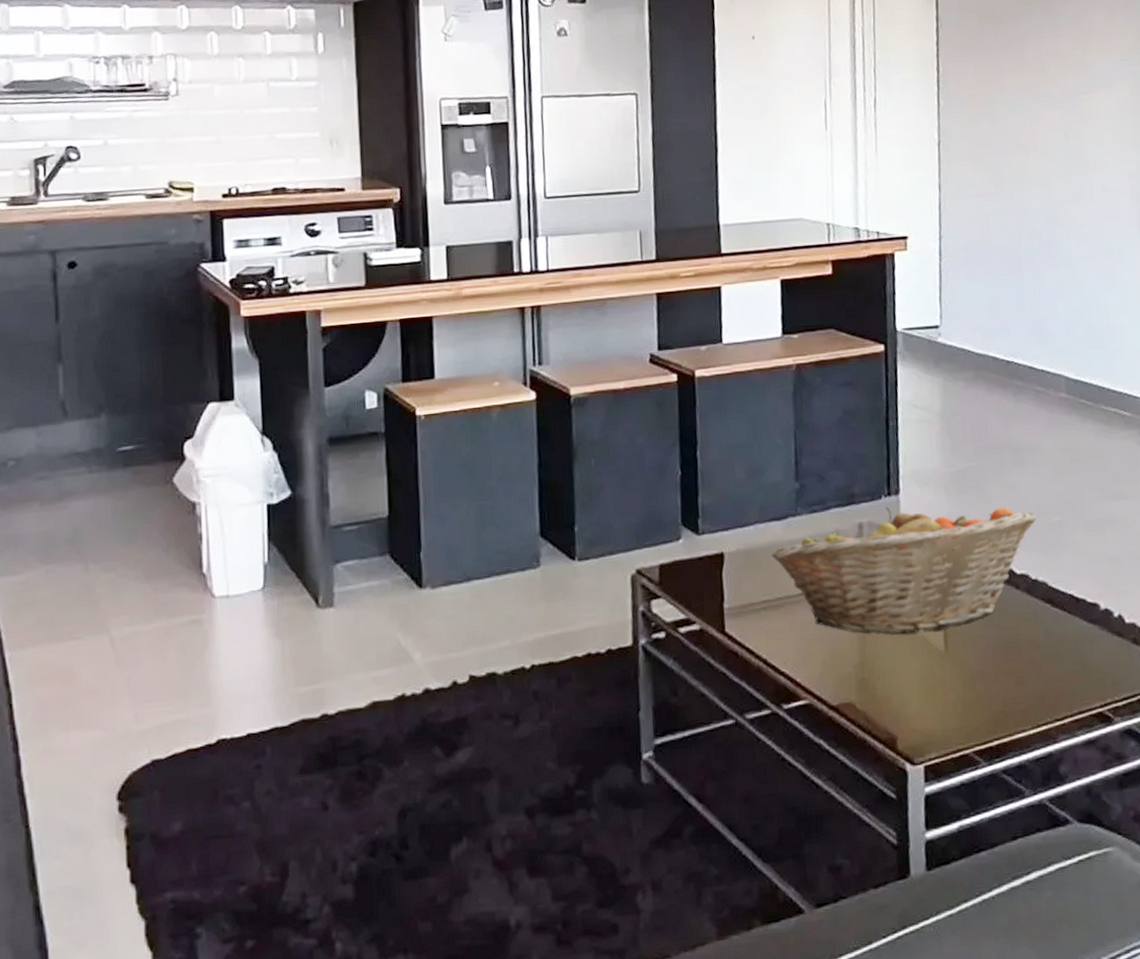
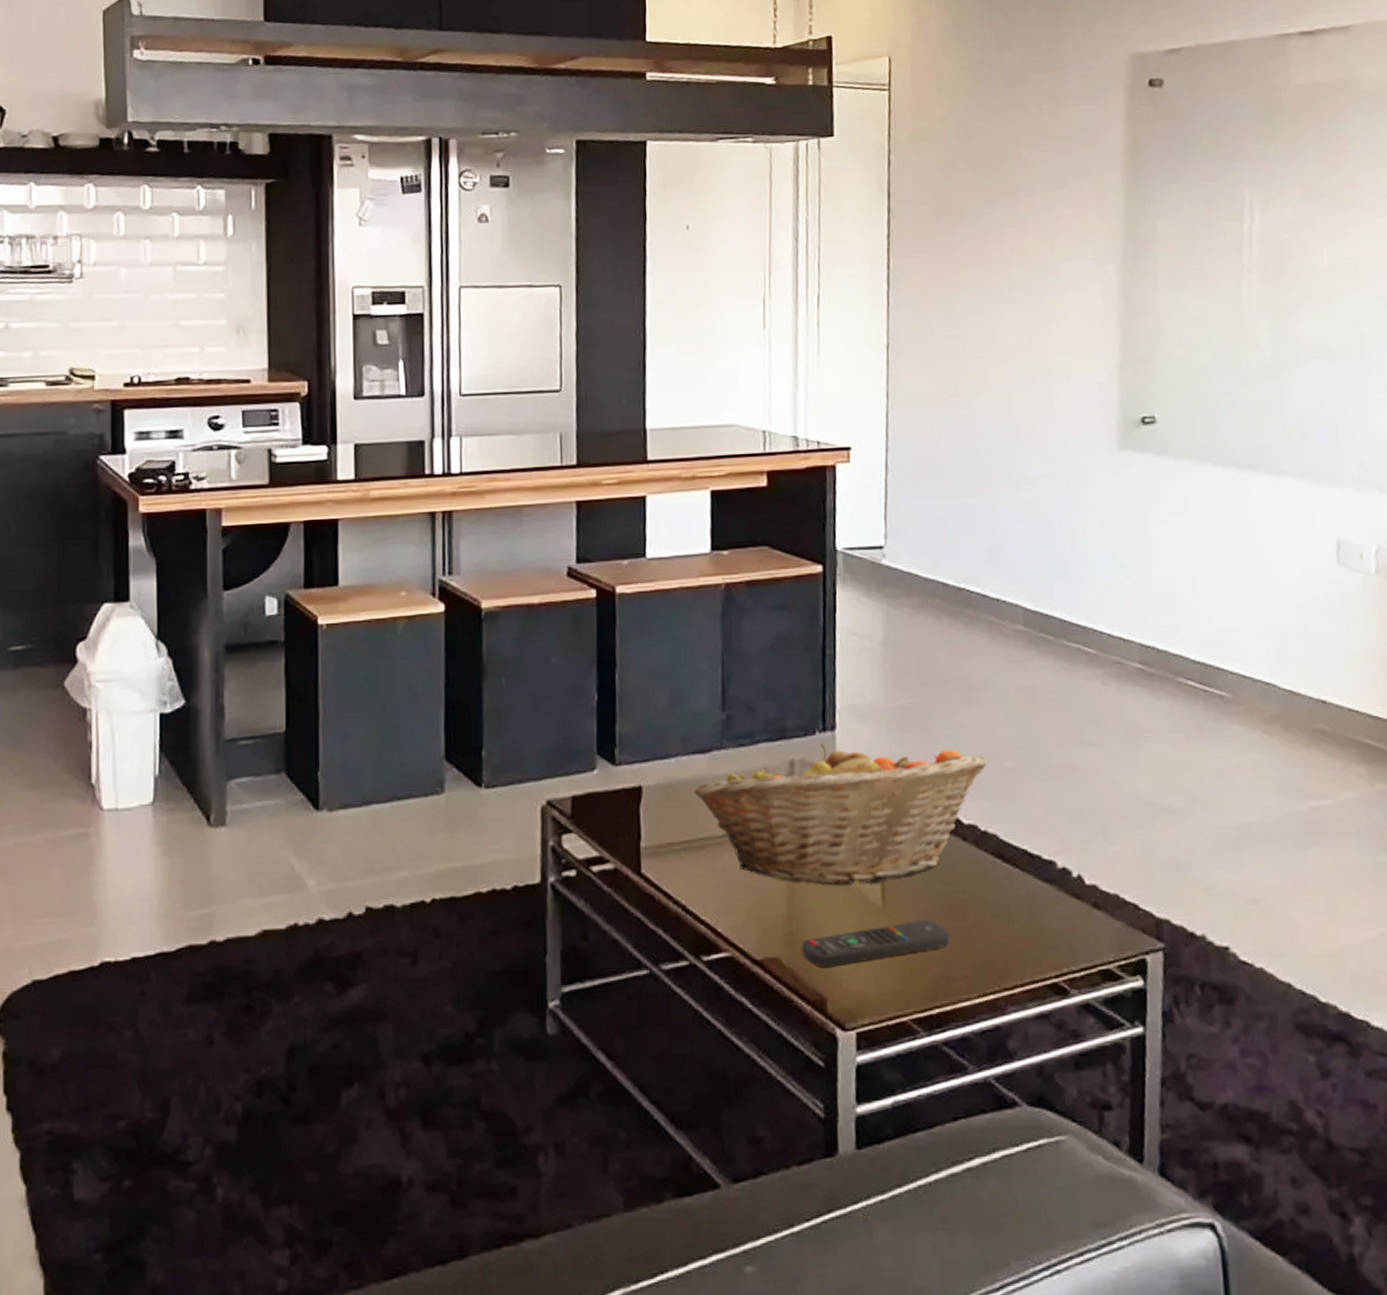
remote control: none [873,661,1006,709] -> present [802,919,950,968]

